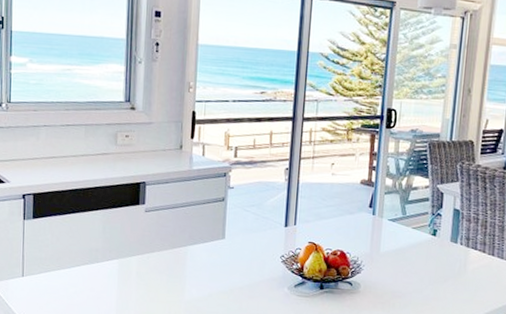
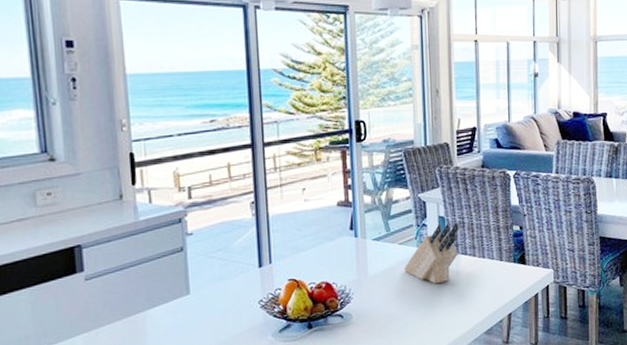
knife block: none [414,217,474,272] -> present [404,223,460,284]

